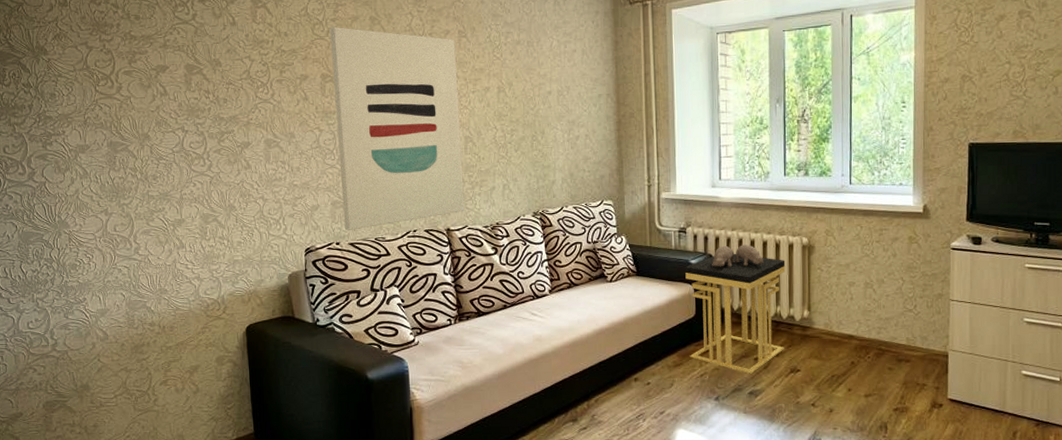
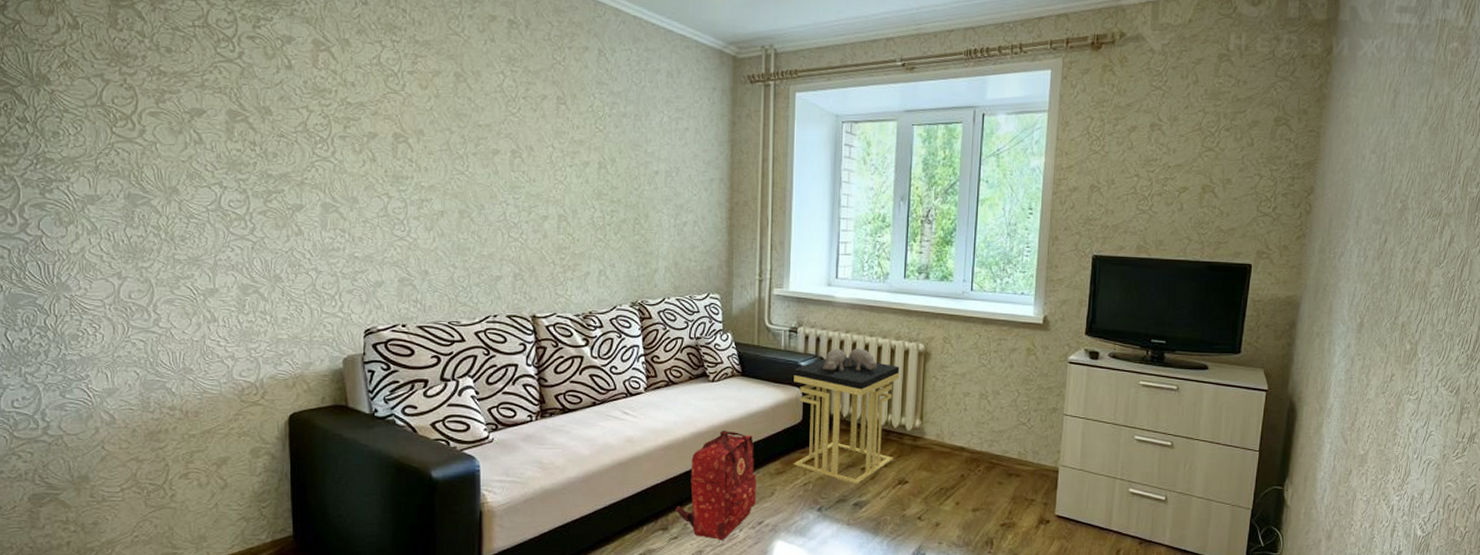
wall art: present [329,26,465,230] -> none [405,80,554,312]
backpack: none [583,327,657,429] -> present [675,430,757,539]

